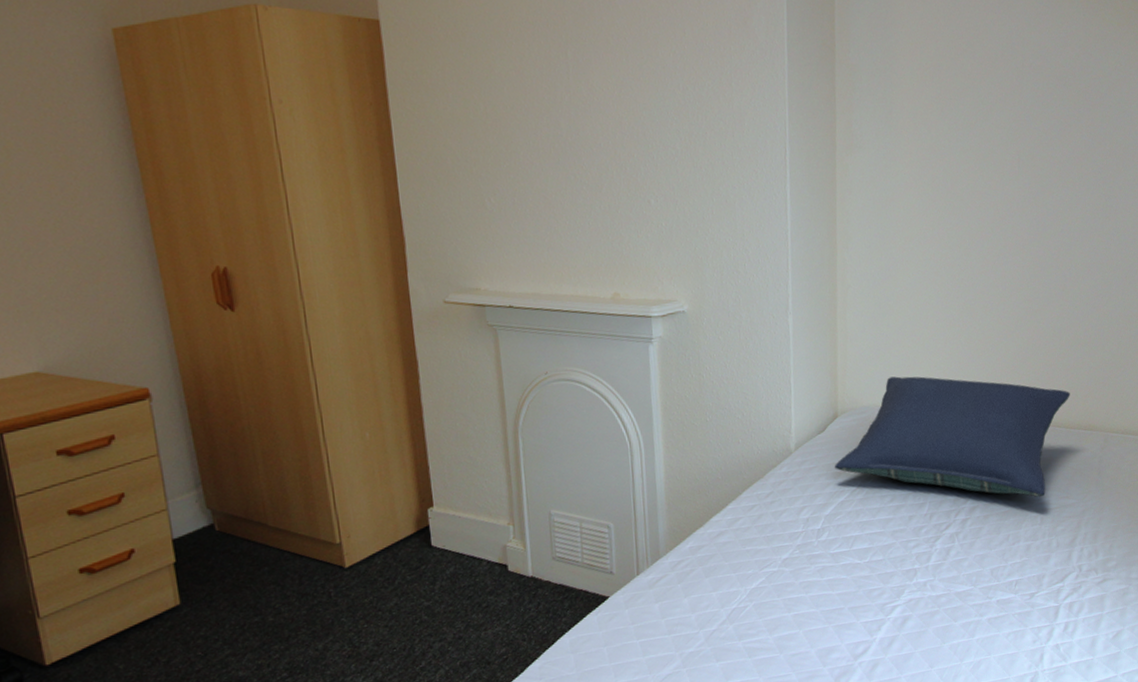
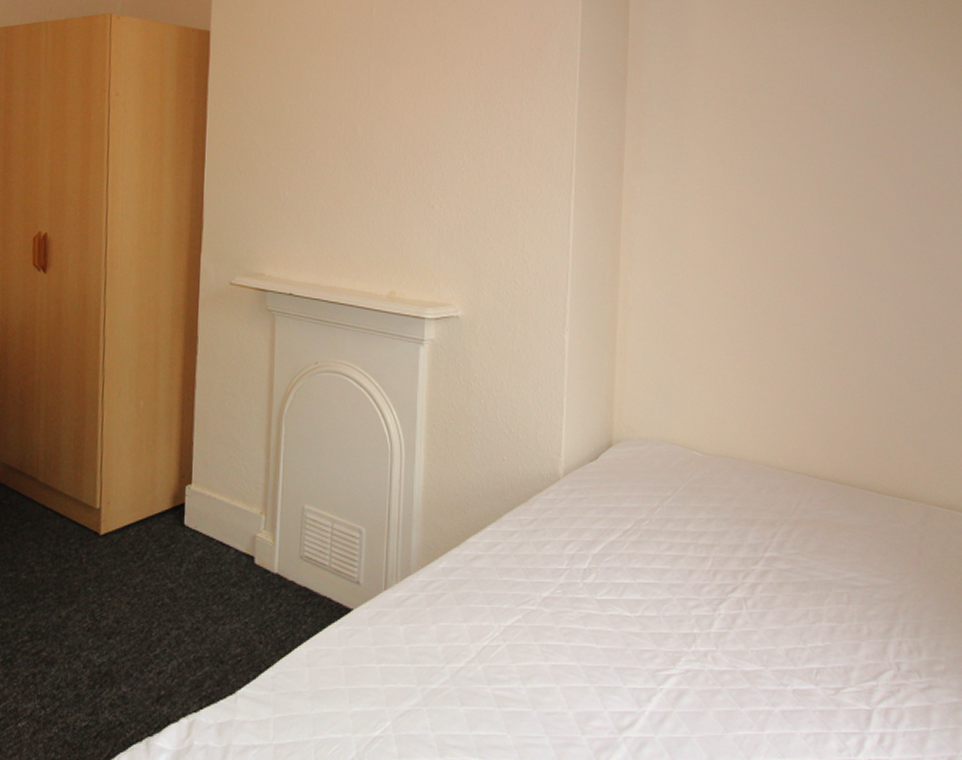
pillow: present [835,376,1070,497] -> none [607,409,883,570]

